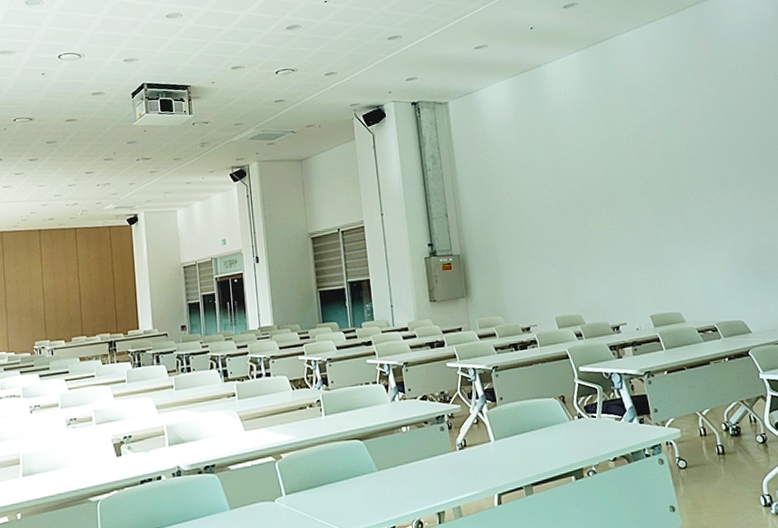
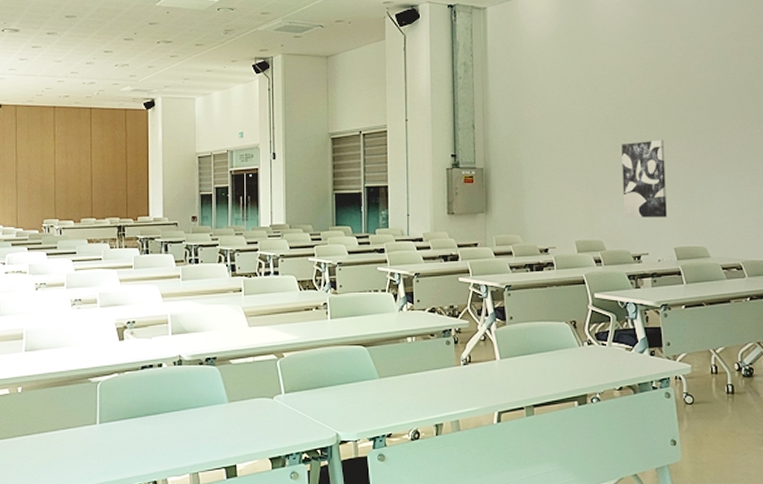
wall art: none [589,213,640,291] -> present [621,140,667,218]

